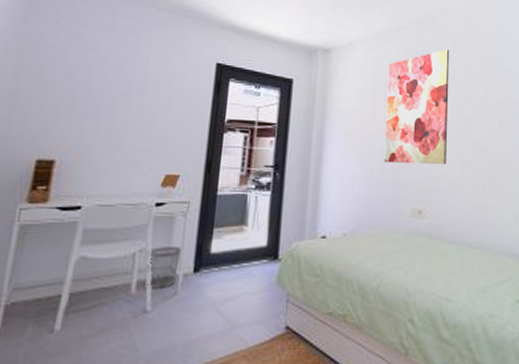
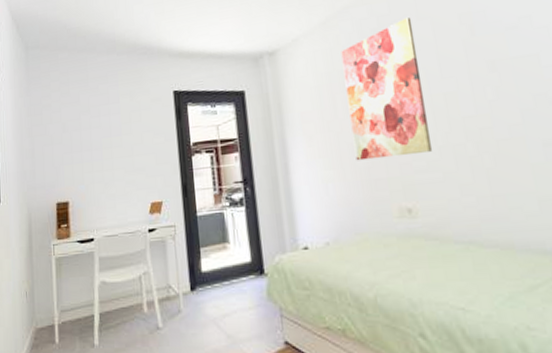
wastebasket: present [147,247,181,289] -> none [150,268,178,307]

